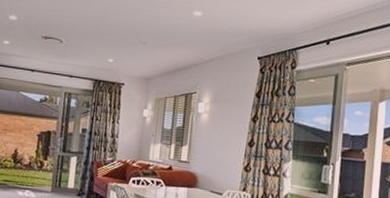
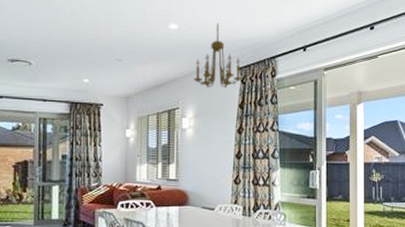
chandelier: none [212,12,262,77] -> present [193,22,243,88]

